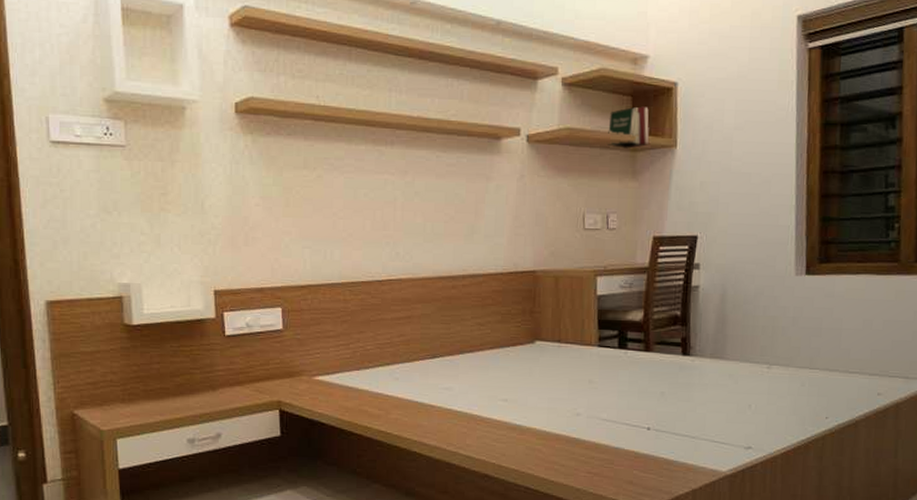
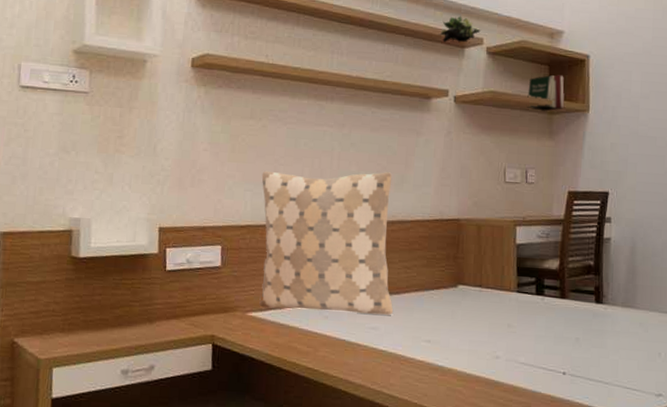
pillow: none [320,222,468,375] -> present [259,170,394,315]
succulent plant: none [507,42,555,74] -> present [438,16,481,43]

